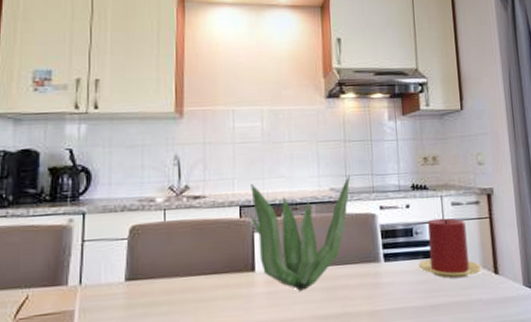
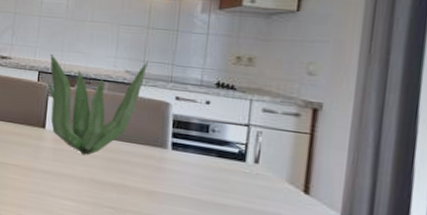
candle: present [419,218,482,279] -> none [210,120,289,188]

